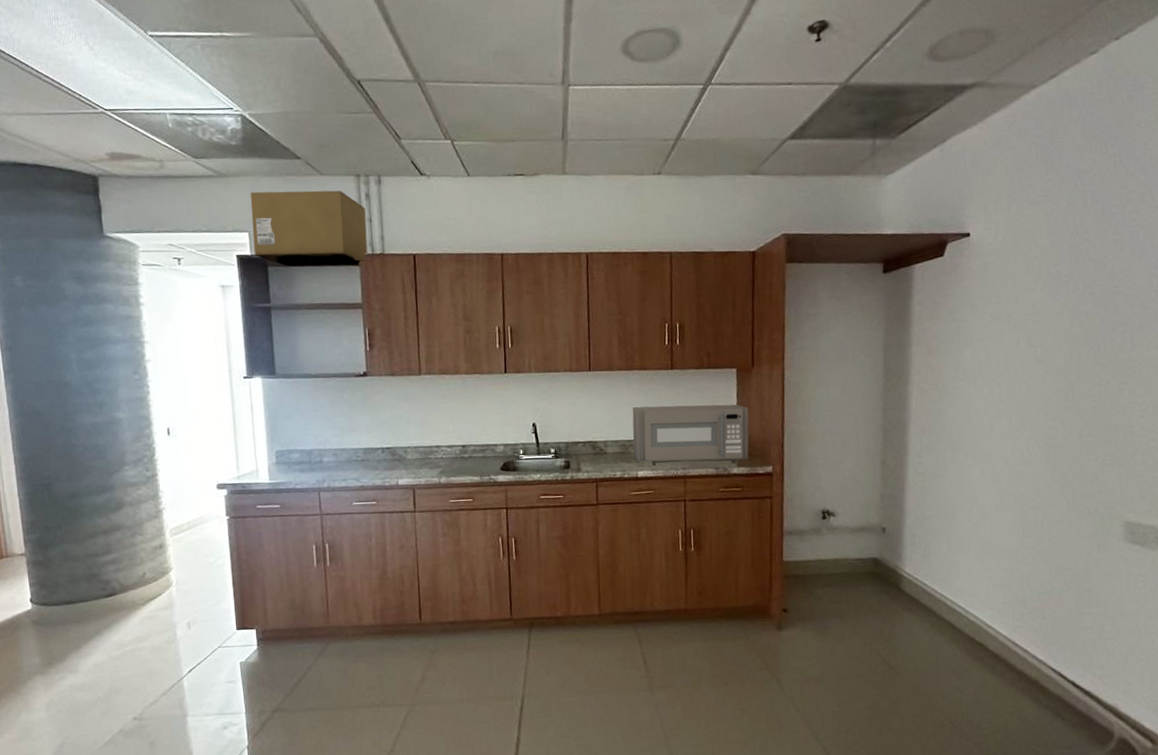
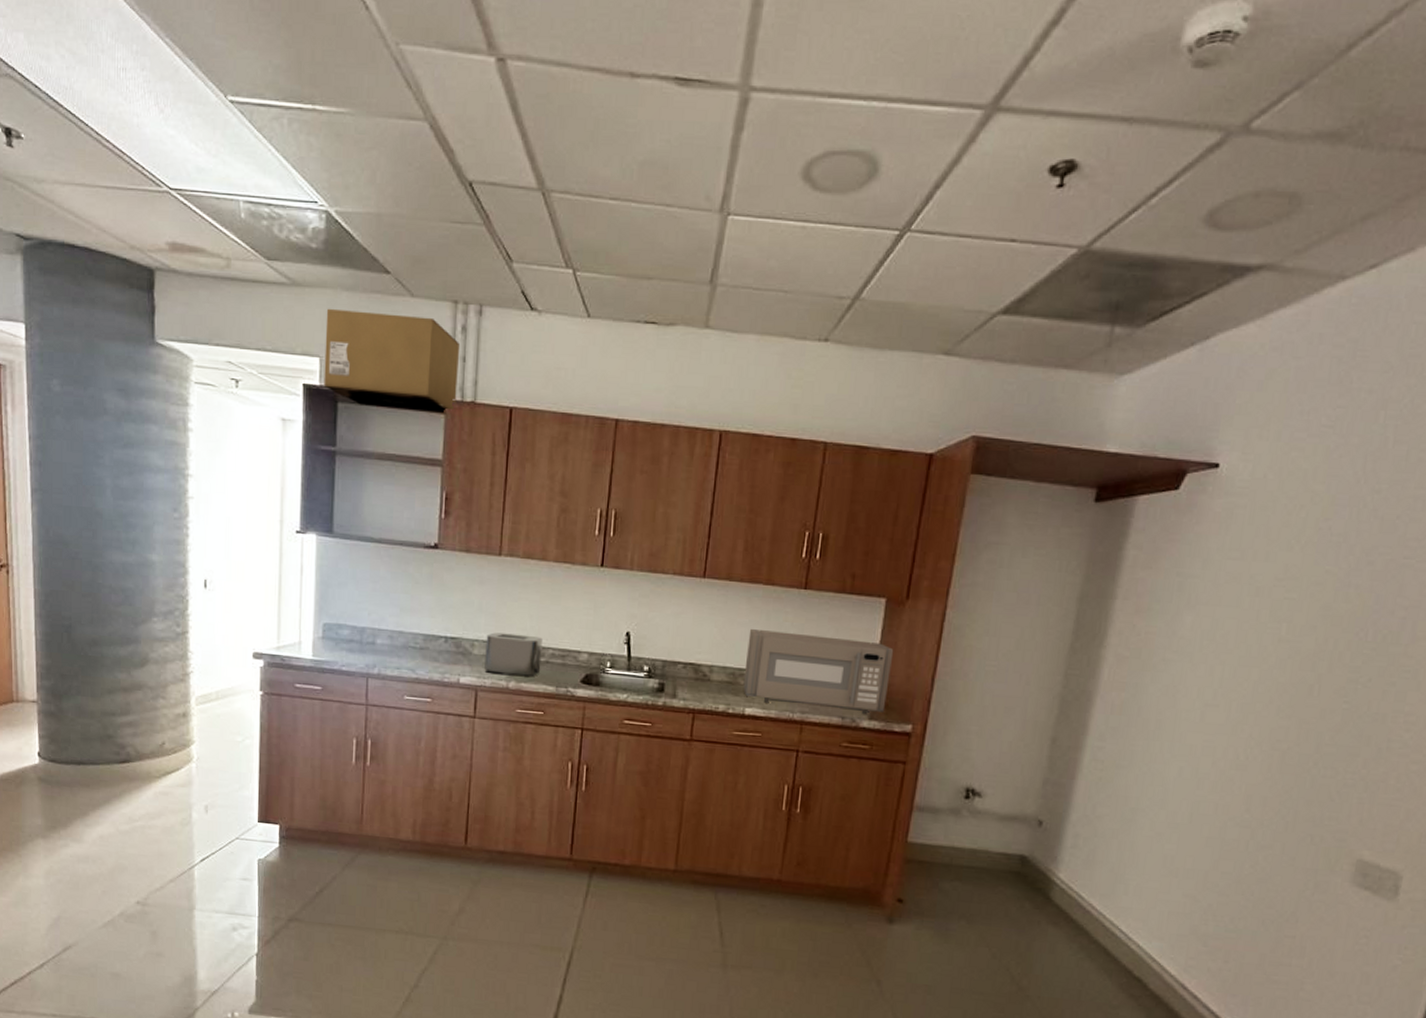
toaster: none [416,437,466,473] -> present [484,632,544,677]

